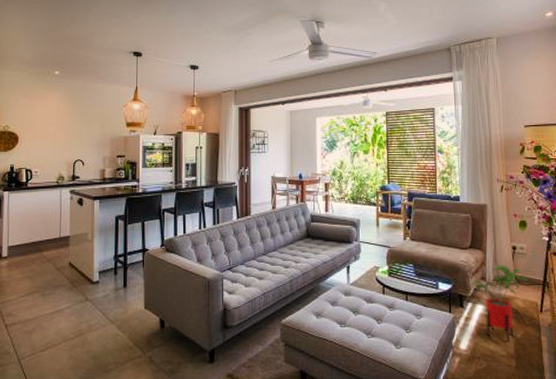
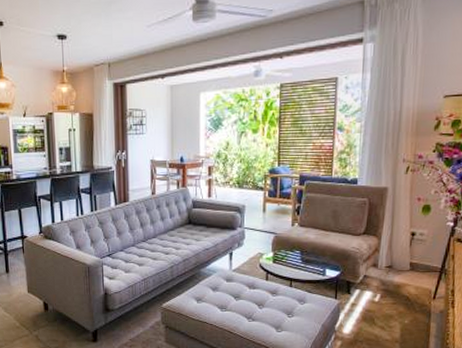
house plant: present [471,265,527,342] -> none [361,252,423,327]

